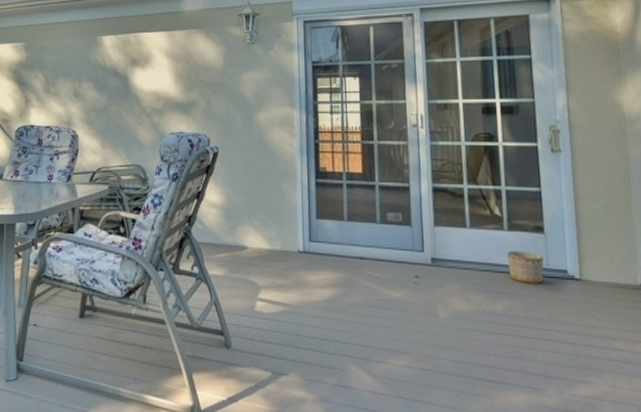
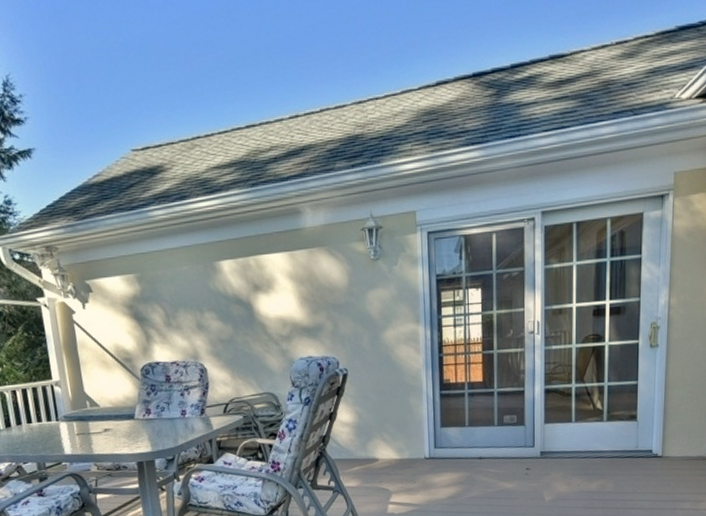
planter: present [507,251,544,283] -> none [605,437,635,465]

